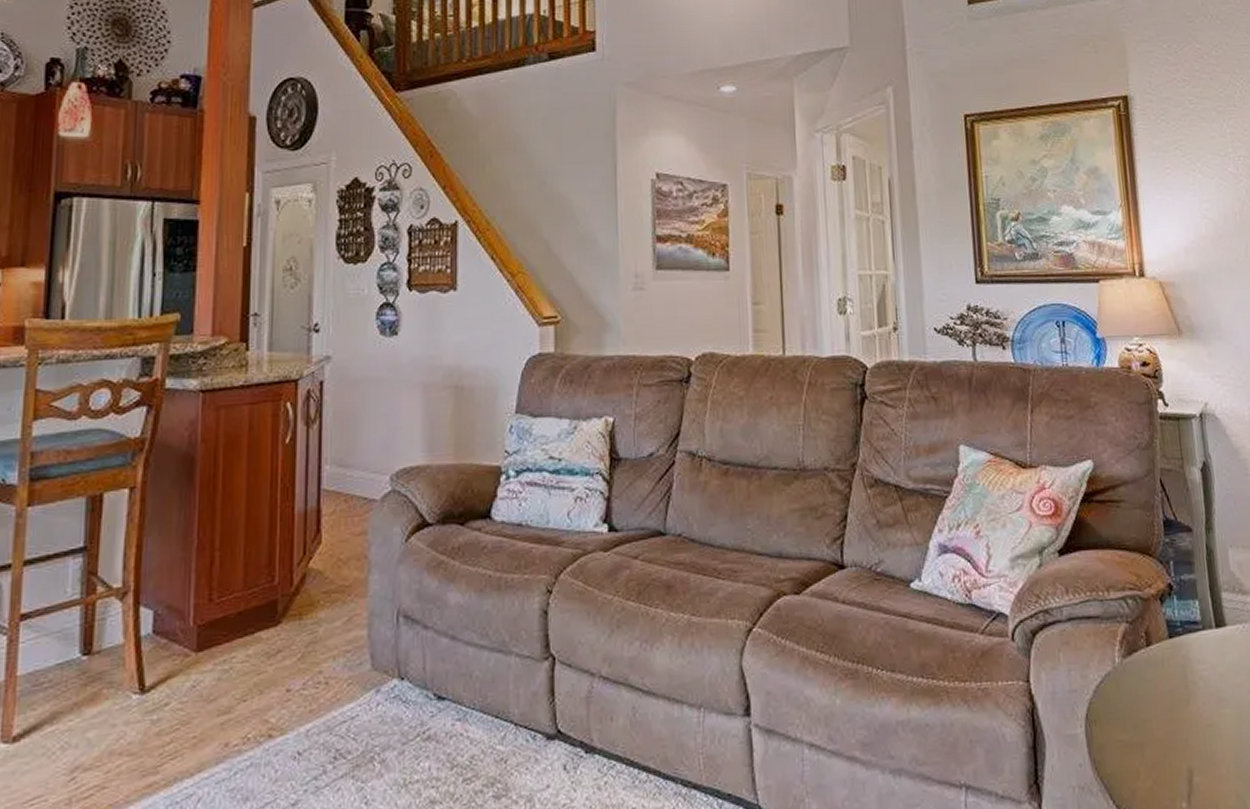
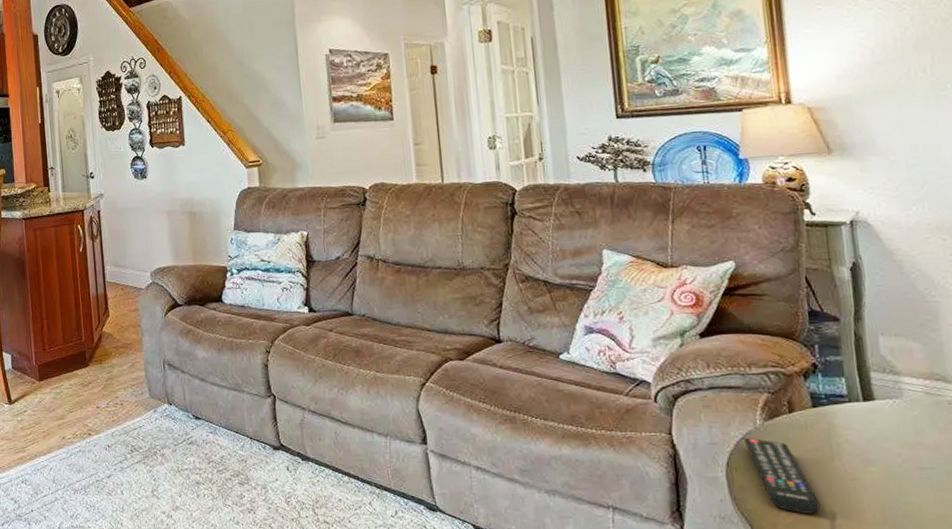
remote control: none [1102,680,1179,775] -> present [743,437,821,514]

